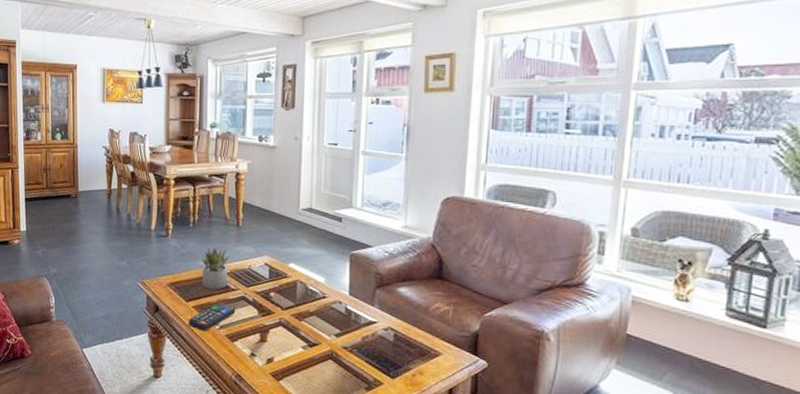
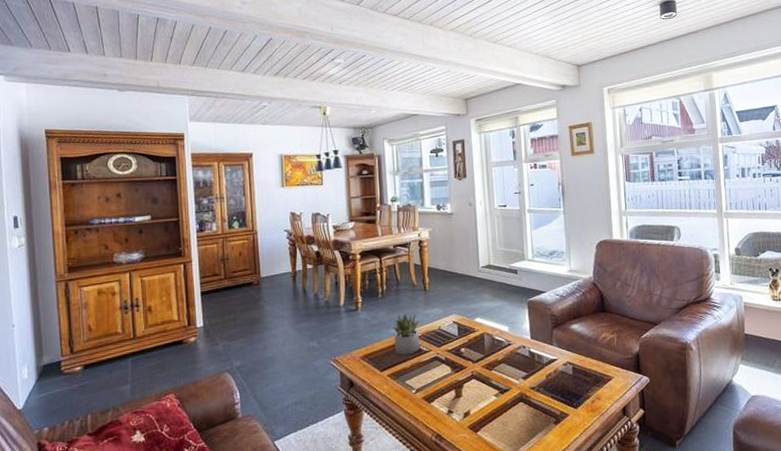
remote control: present [189,302,236,331] -> none [385,366,430,398]

